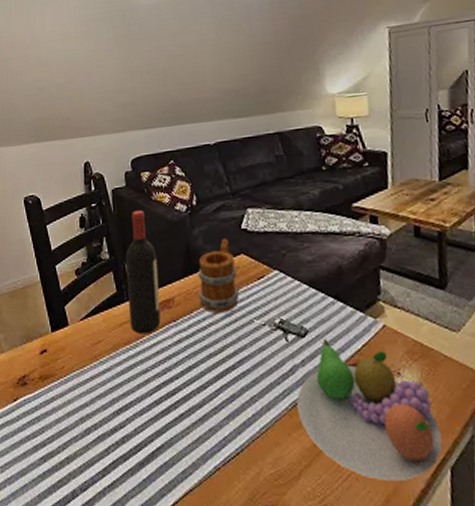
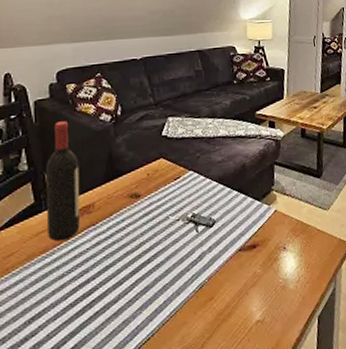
mug: present [198,239,239,313] -> none [119,145,157,214]
fruit bowl: present [296,339,443,481] -> none [202,226,313,338]

